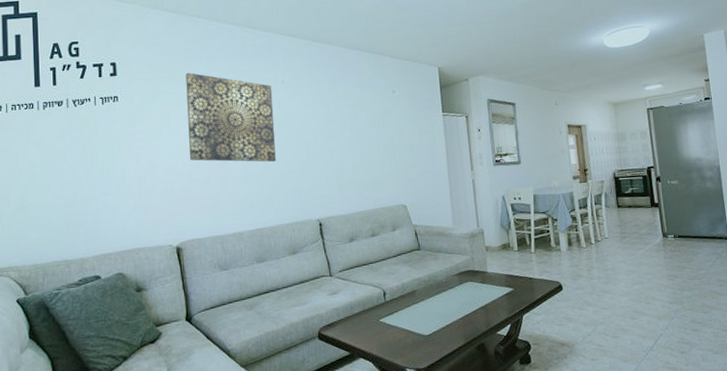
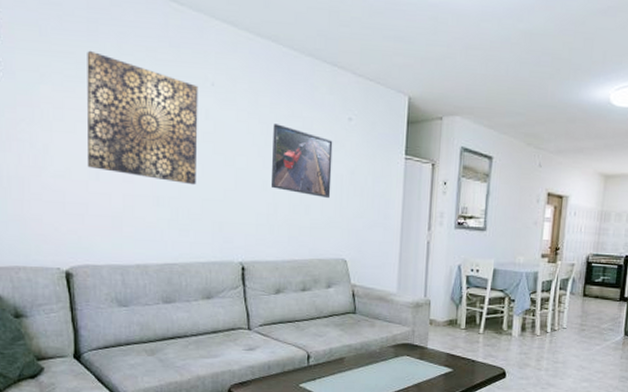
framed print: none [333,104,386,157] -> present [272,124,333,198]

